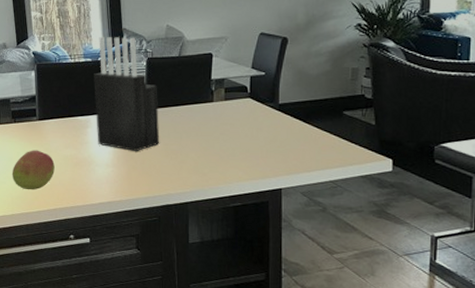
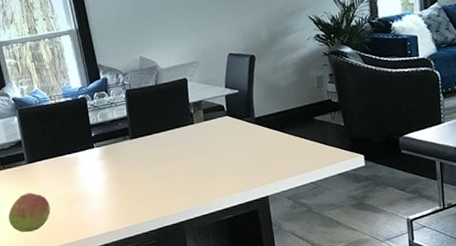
knife block: present [94,36,160,152] -> none [76,73,149,181]

